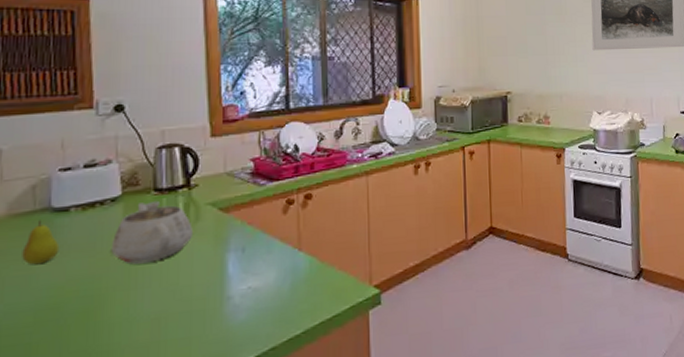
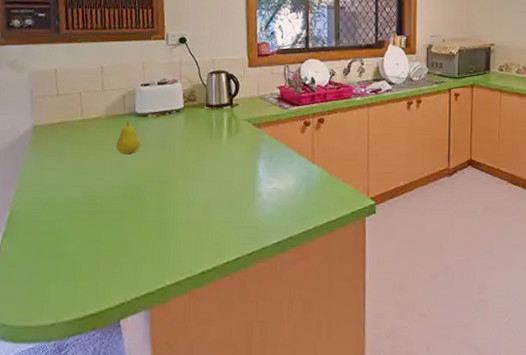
teapot: present [110,201,193,264] -> none [175,115,234,161]

